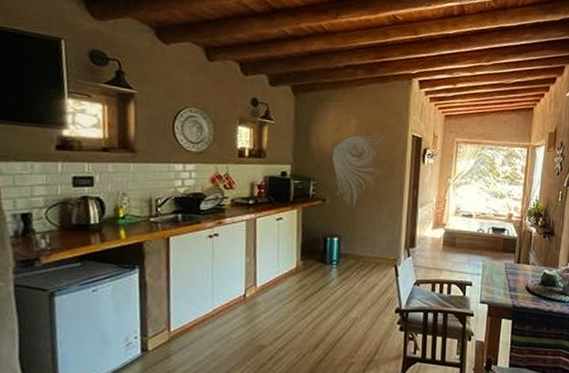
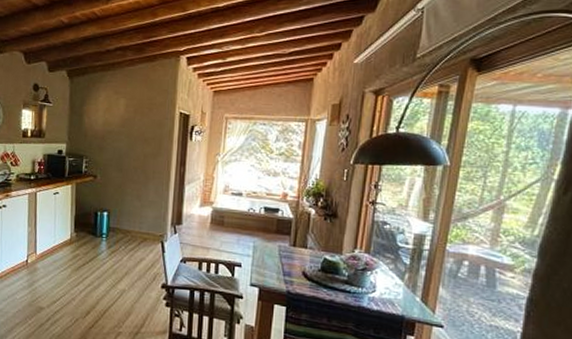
wall sculpture: present [332,133,383,209] -> none [103,111,151,185]

